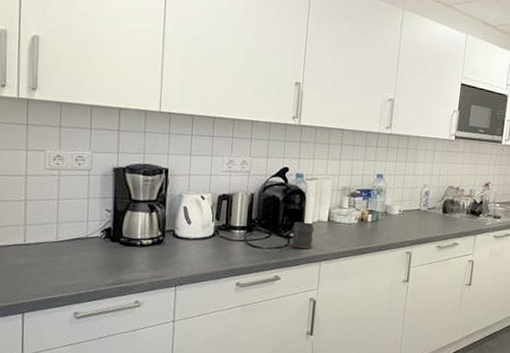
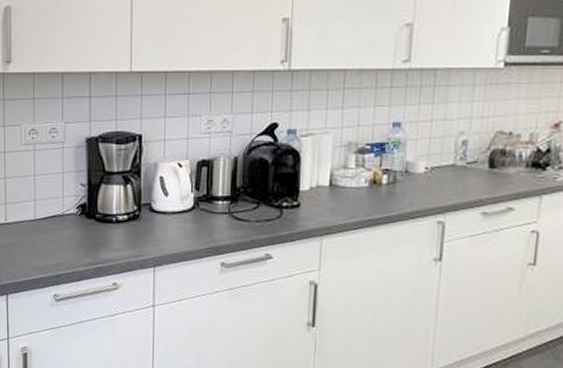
mug: present [291,221,315,249] -> none [285,187,313,221]

